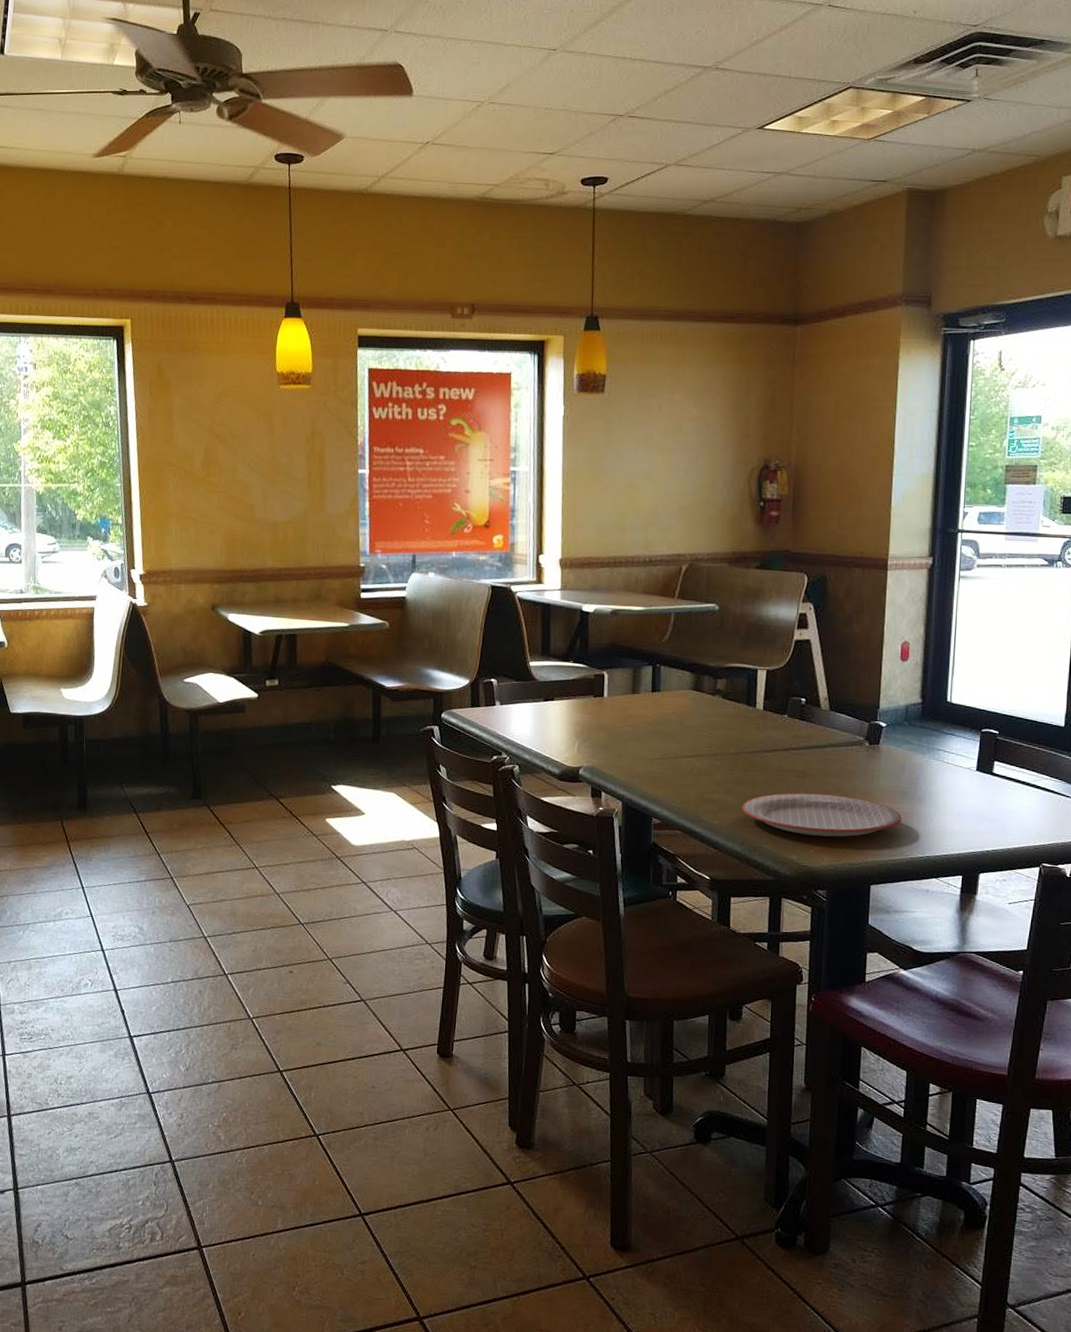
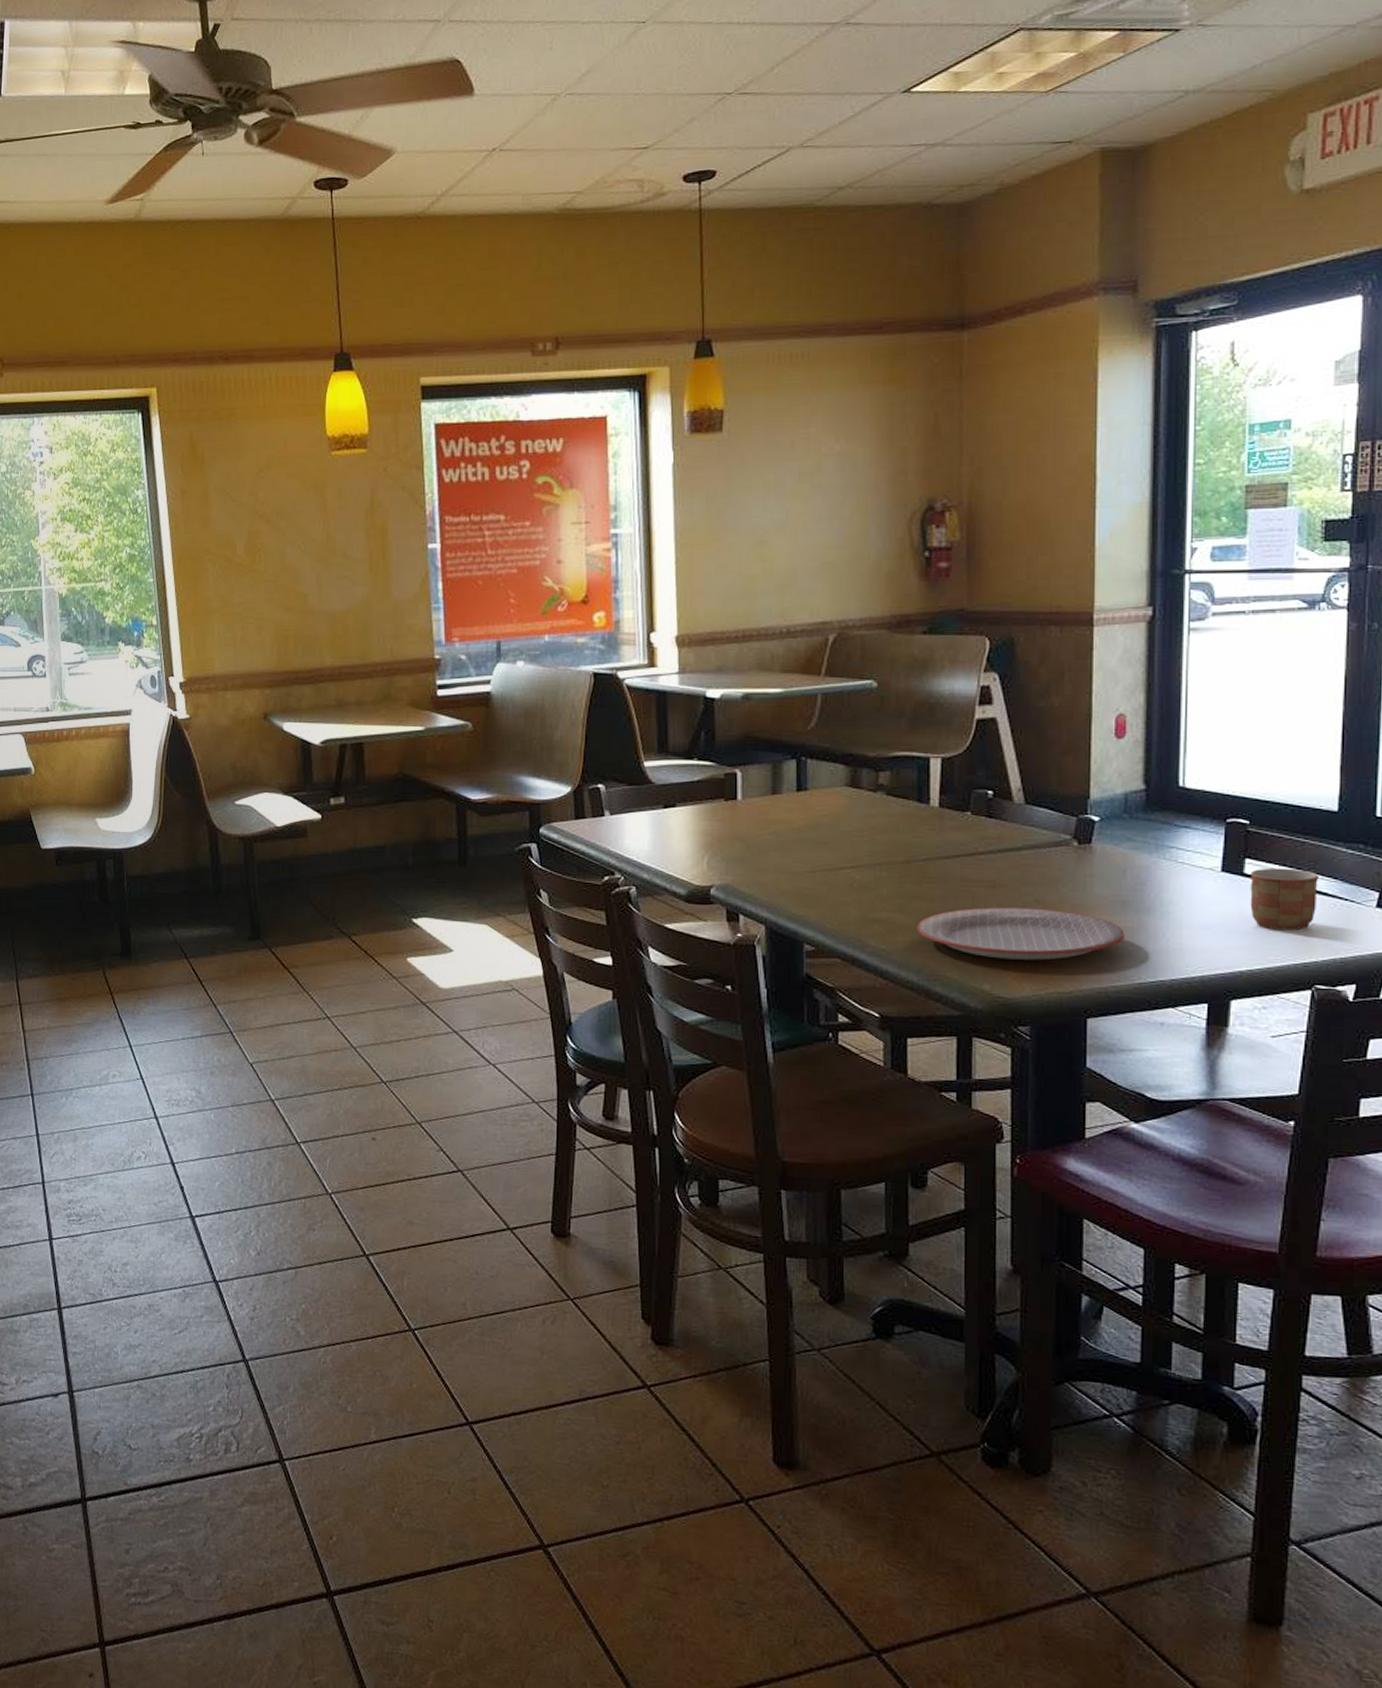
mug: none [996,769,1048,819] -> present [1250,868,1319,929]

